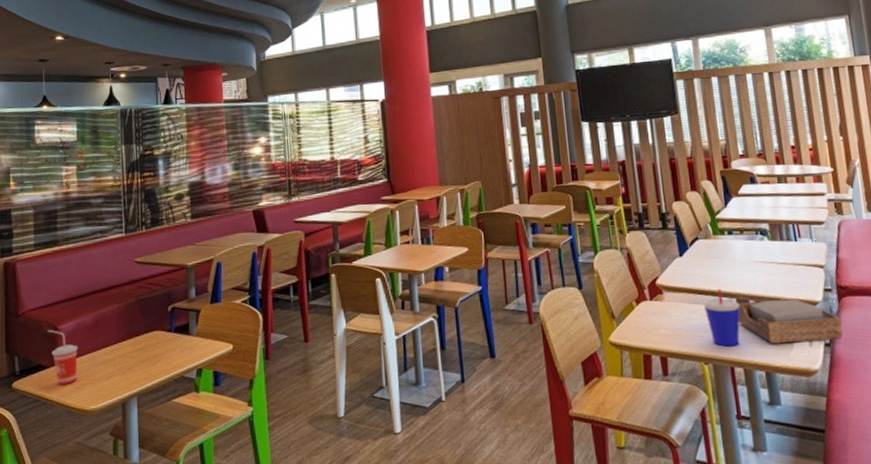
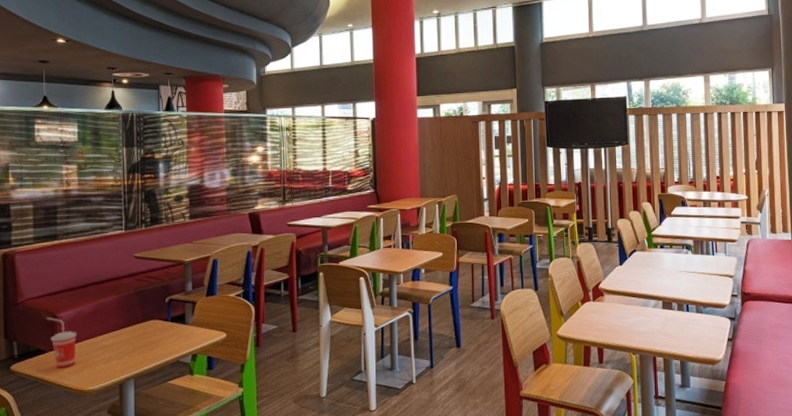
beverage cup: present [703,288,741,347] -> none [635,292,665,340]
napkin holder: present [738,298,843,344] -> none [662,302,743,339]

